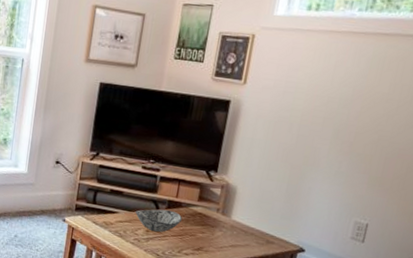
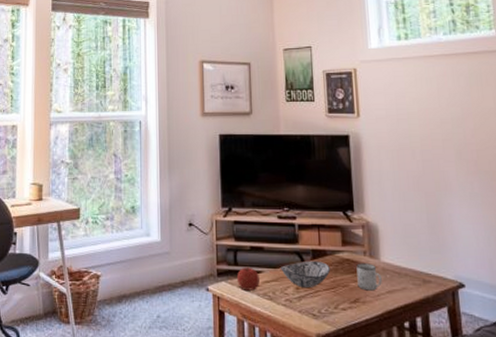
fruit: none [92,206,114,227] -> present [236,266,260,291]
mug: none [204,218,229,243] -> present [356,263,382,291]

